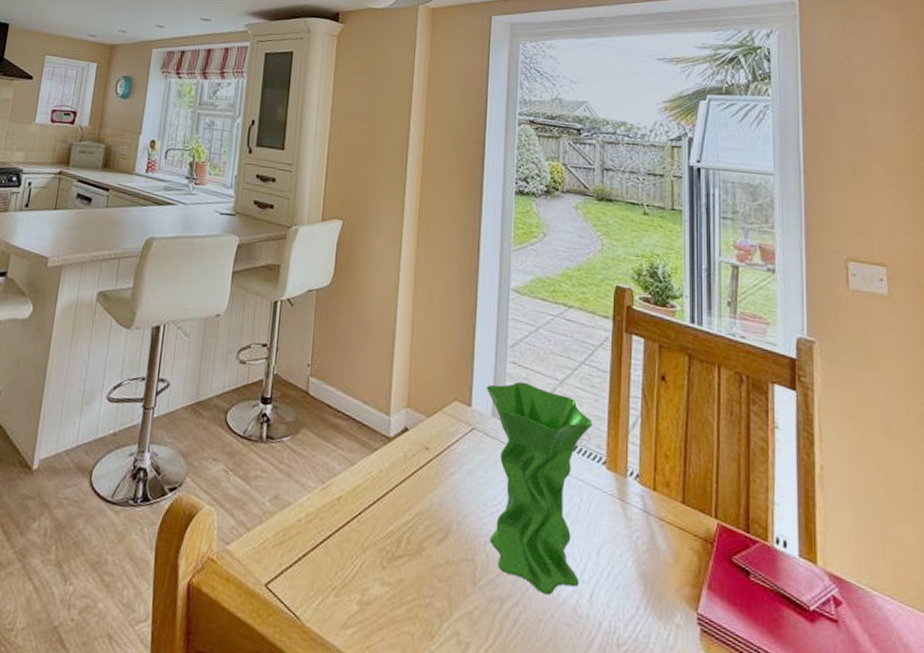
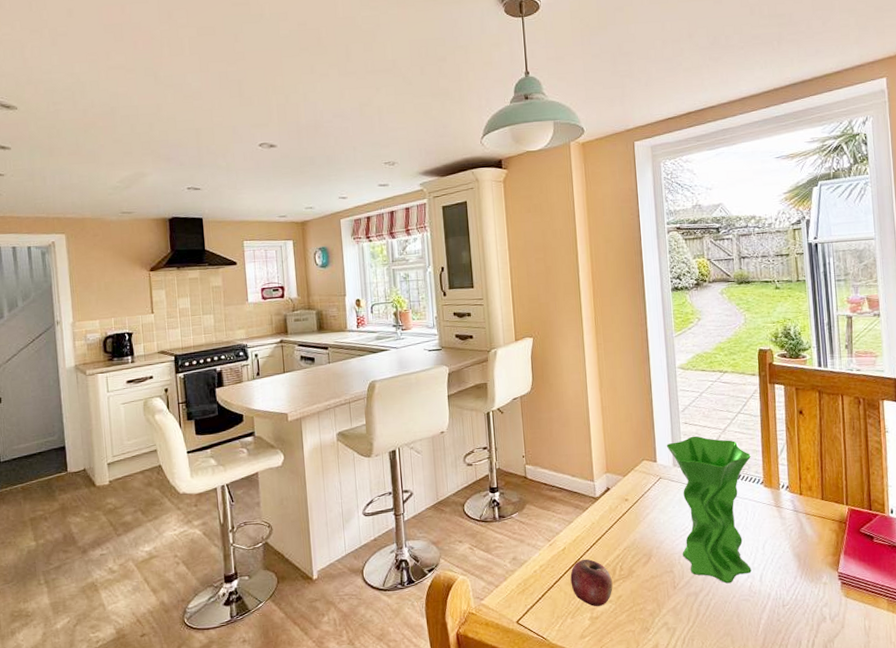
apple: none [341,517,395,589] -> present [570,559,613,607]

